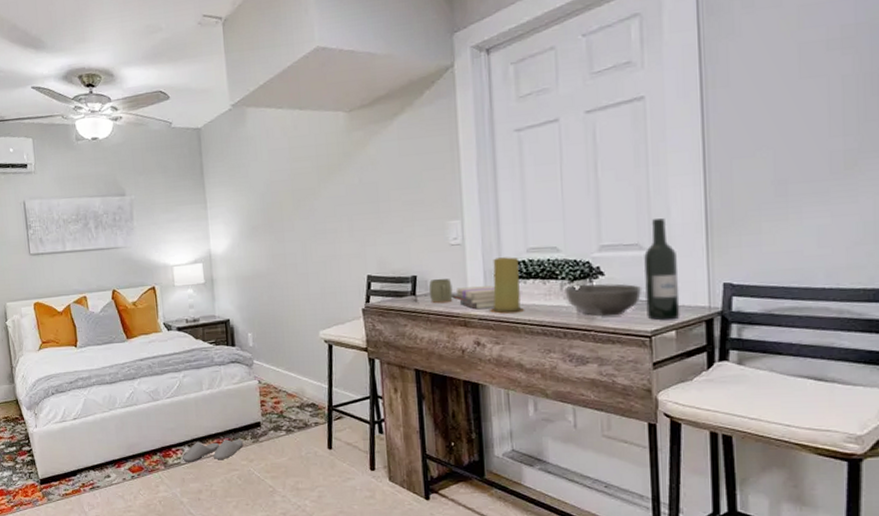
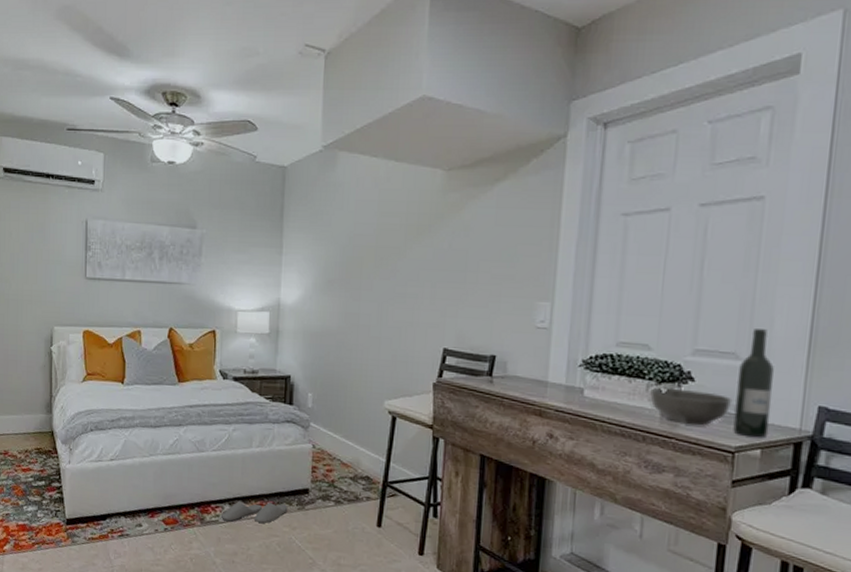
mug: present [428,278,453,304] -> none [506,361,533,389]
books: present [451,285,496,310] -> none [530,374,577,401]
candle: present [490,257,525,314] -> none [568,348,606,409]

